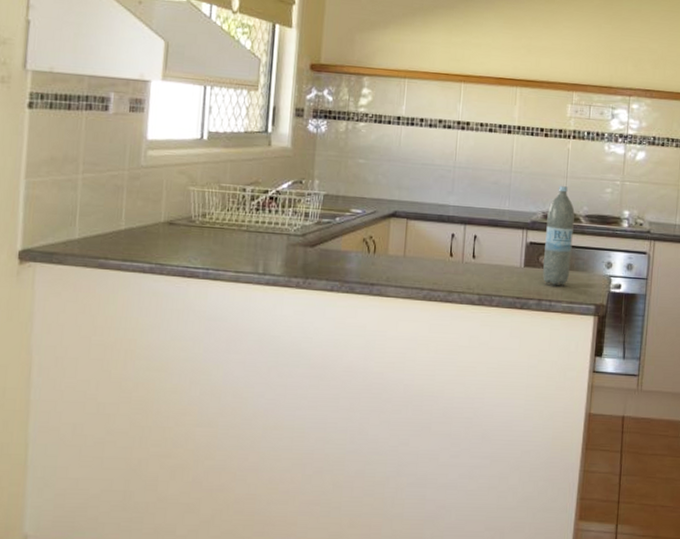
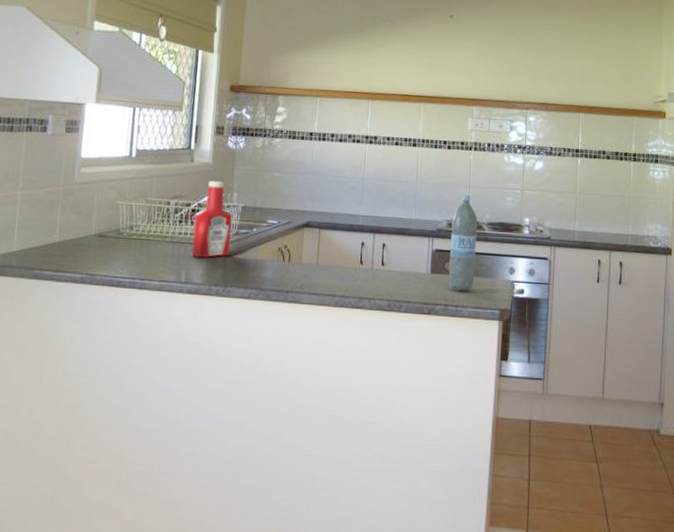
ketchup bottle: none [269,167,313,248] -> present [191,181,232,258]

